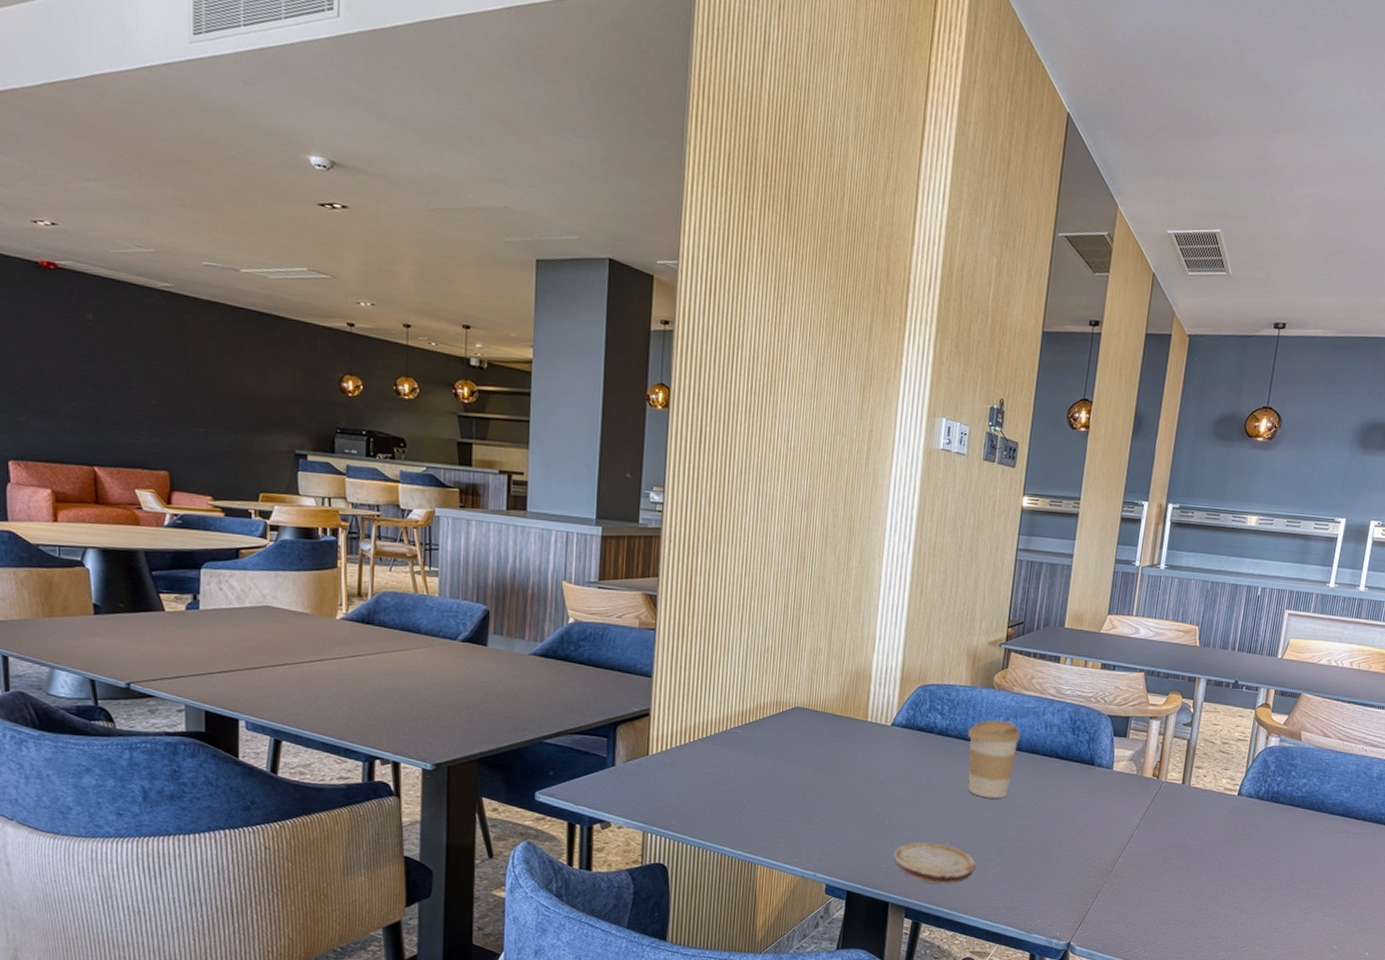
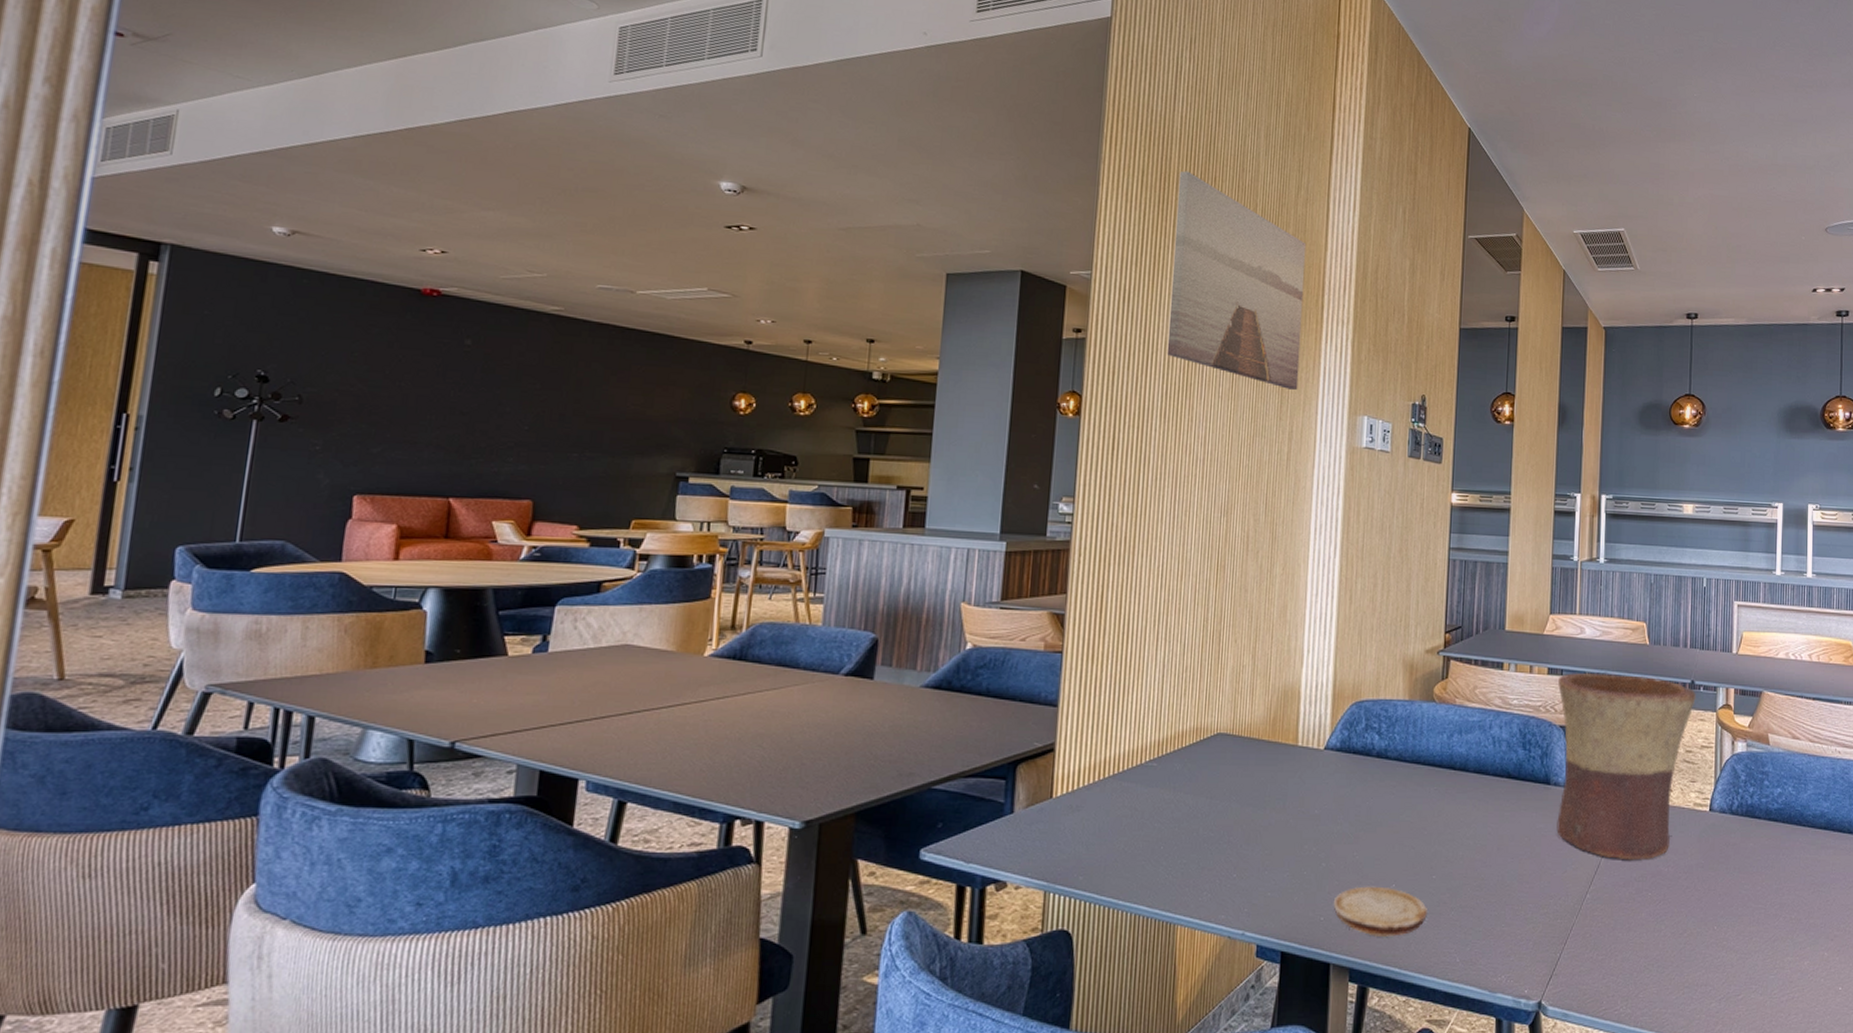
wall art: none [752,154,893,390] -> present [1166,170,1307,391]
coffee cup: present [967,720,1021,799] -> none [1408,737,1468,830]
flower pot: none [1096,669,1238,833] -> present [1556,673,1696,861]

